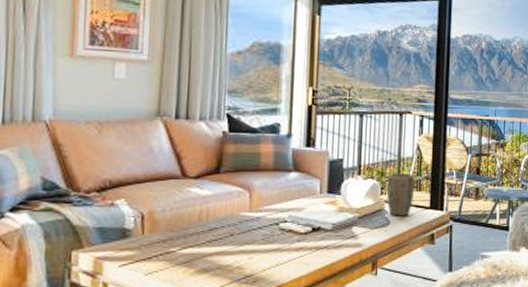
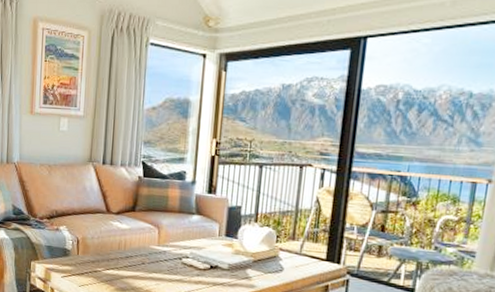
plant pot: present [386,173,415,216] -> none [281,223,312,265]

